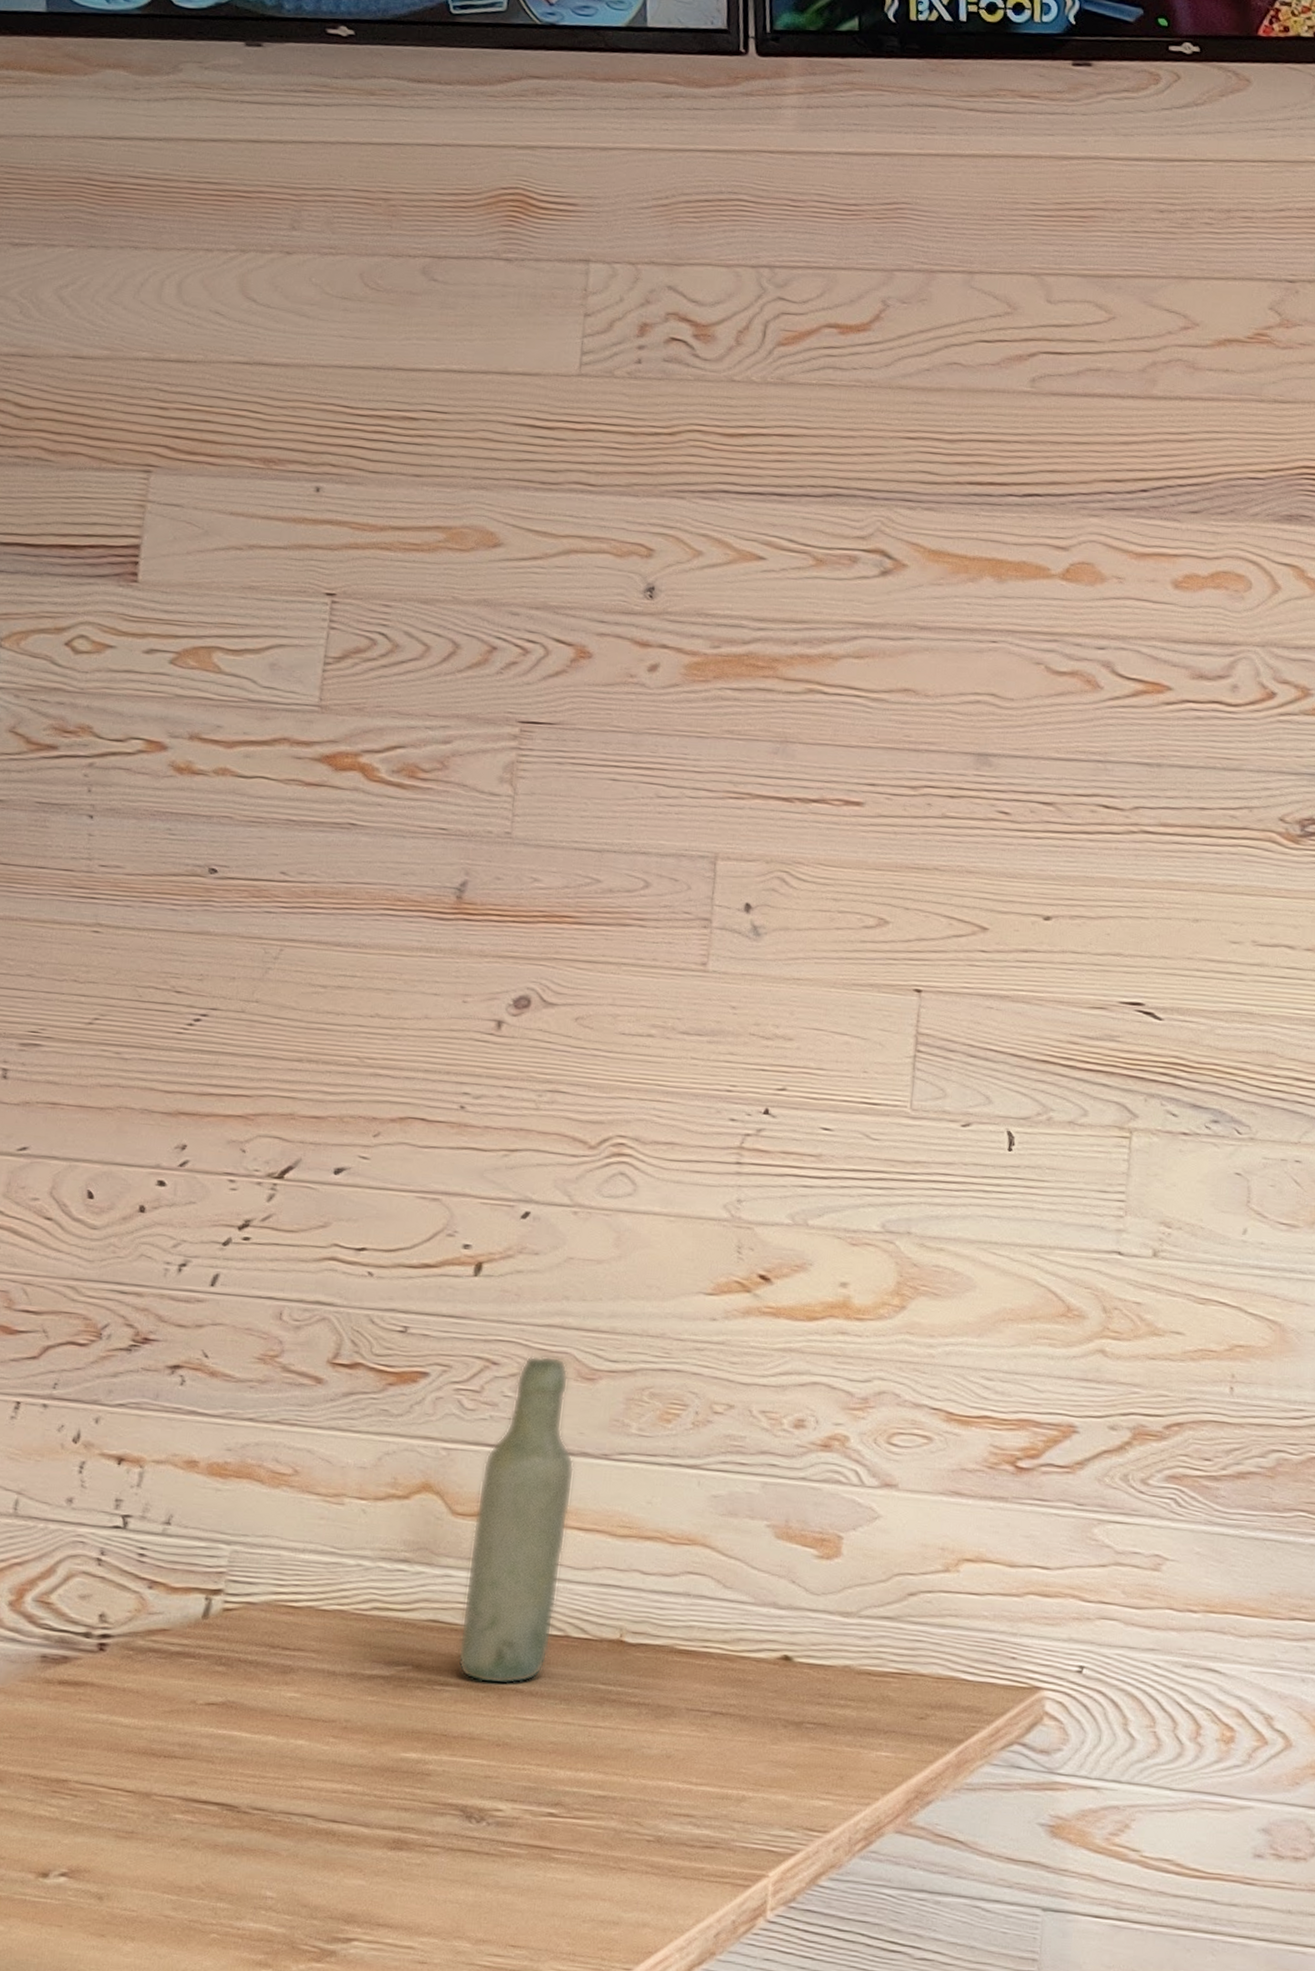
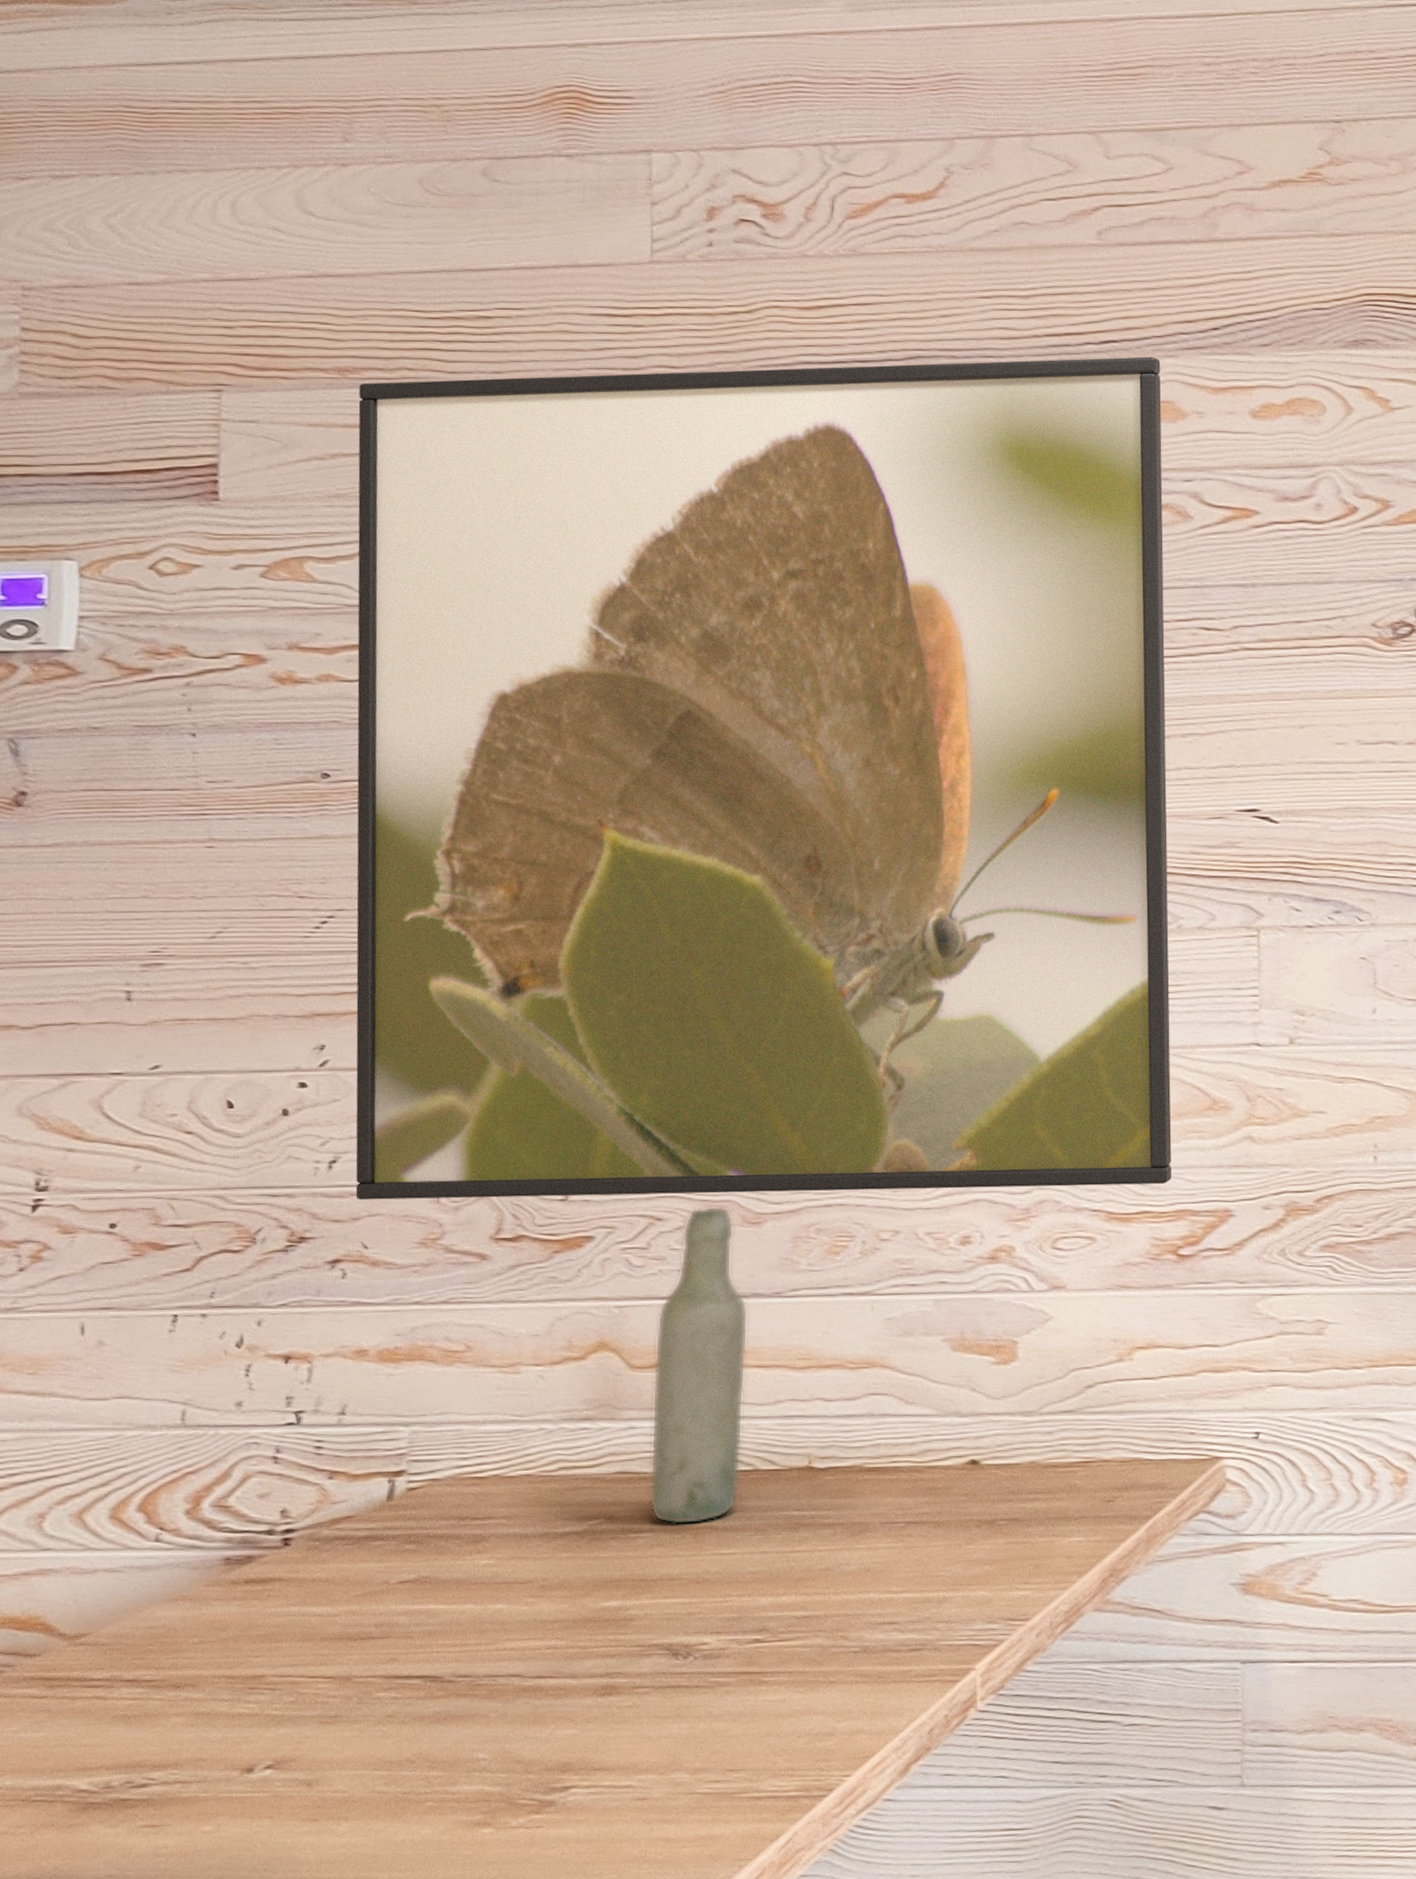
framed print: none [201,475,1084,1390] -> present [355,356,1172,1201]

